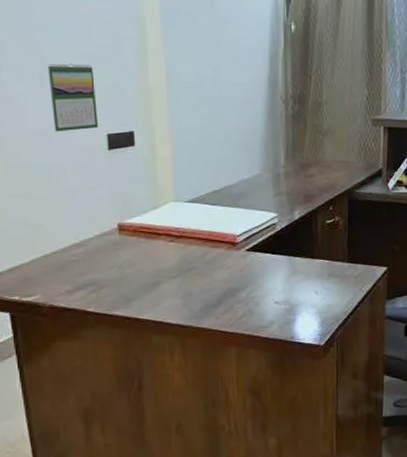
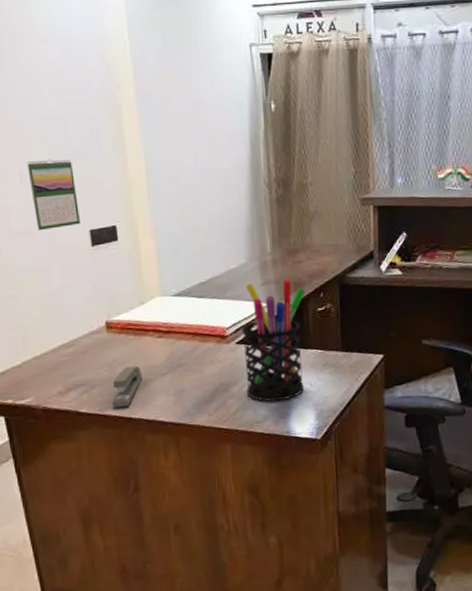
stapler: none [119,268,152,307] -> present [111,365,142,407]
pen holder: none [251,192,316,308] -> present [241,279,306,402]

